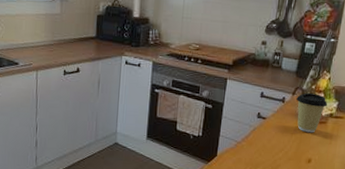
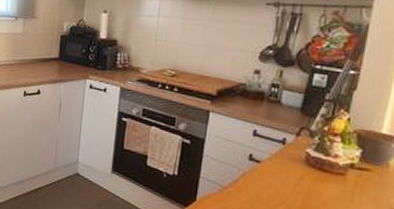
coffee cup: present [295,92,328,133] -> none [300,134,347,186]

